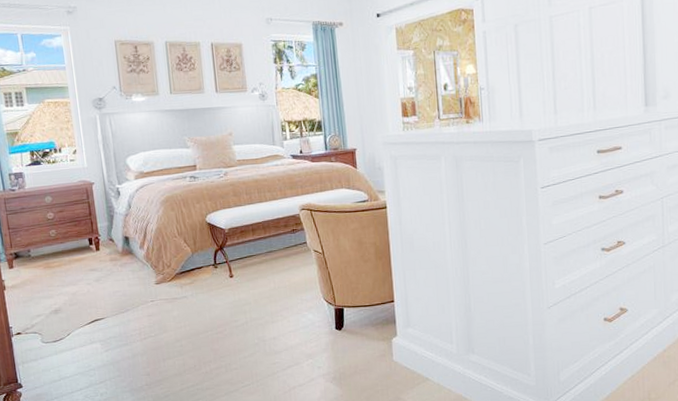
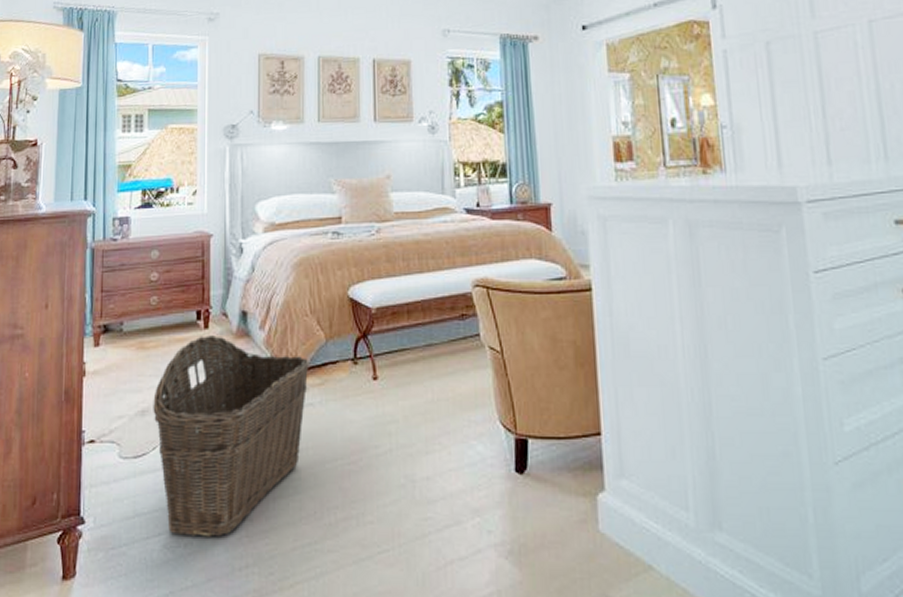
wicker basket: none [62,255,181,388] -> present [153,335,309,537]

